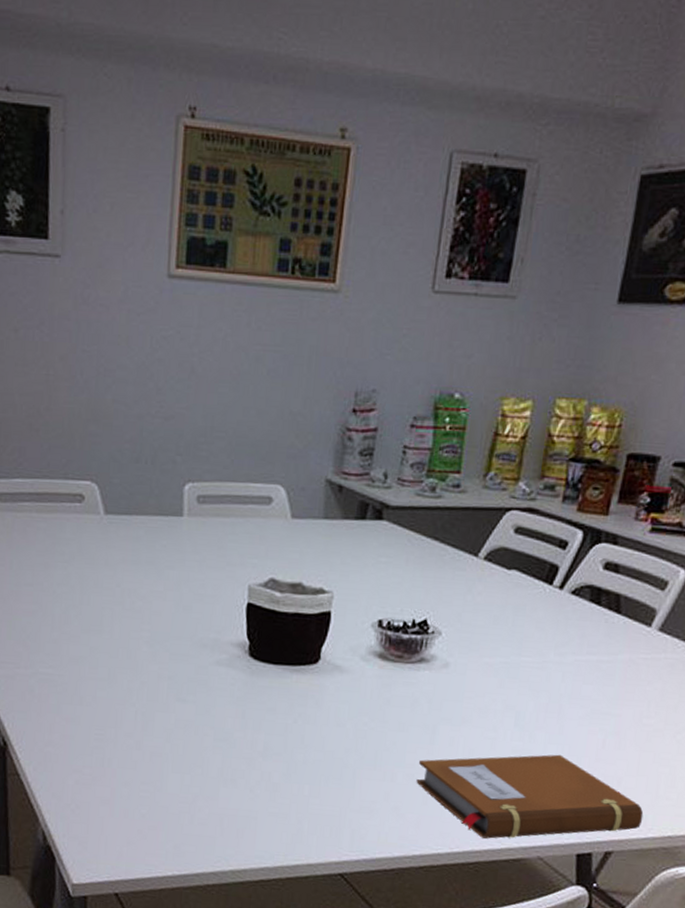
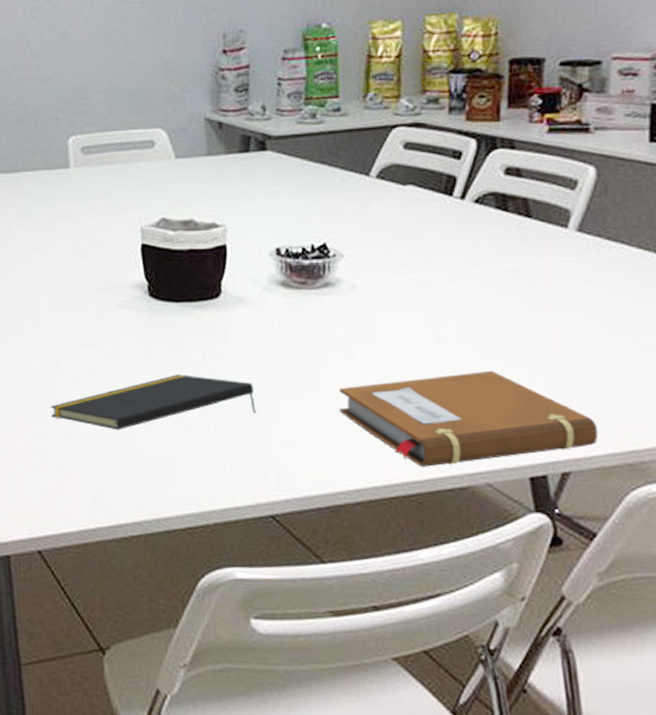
notepad: none [140,735,340,785] -> present [50,374,257,430]

